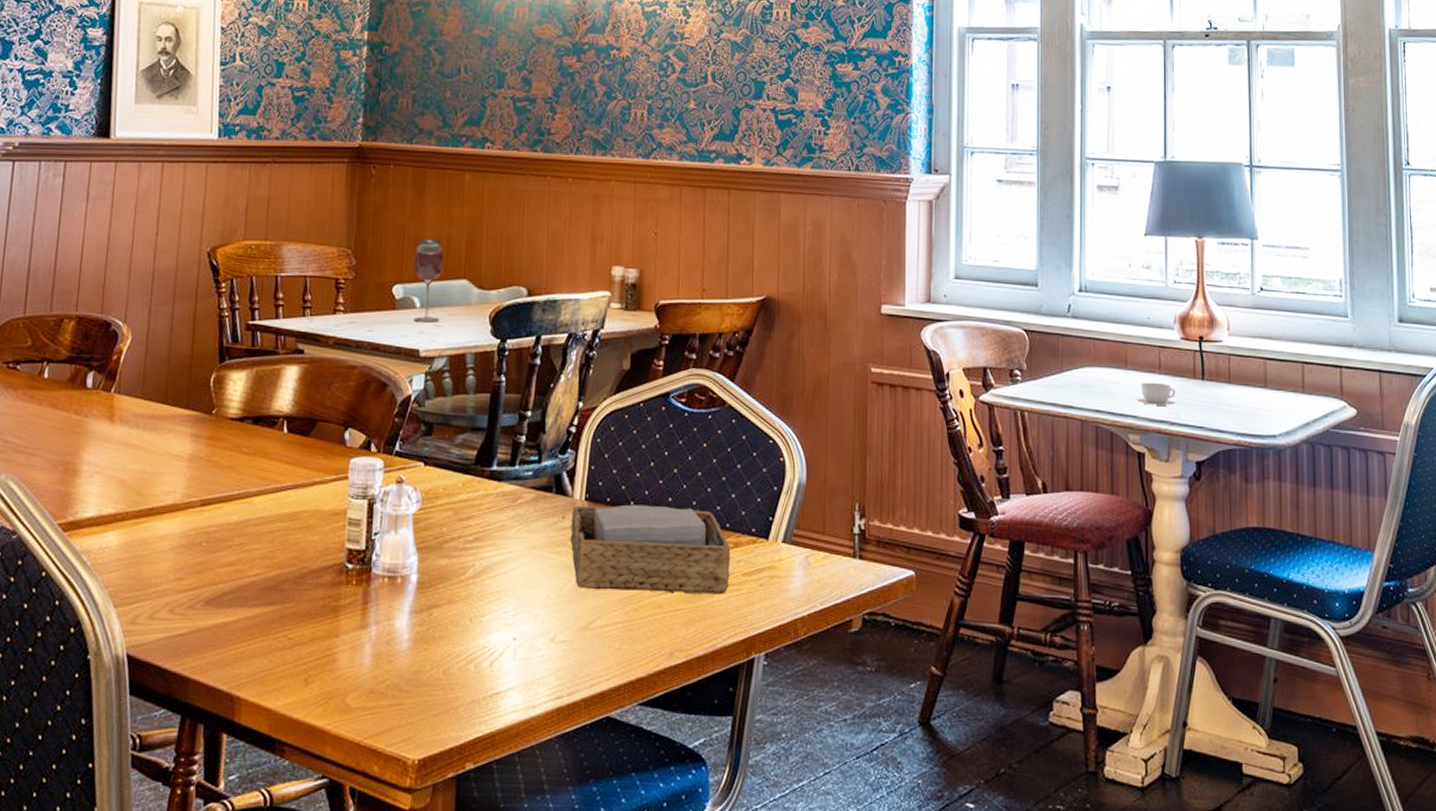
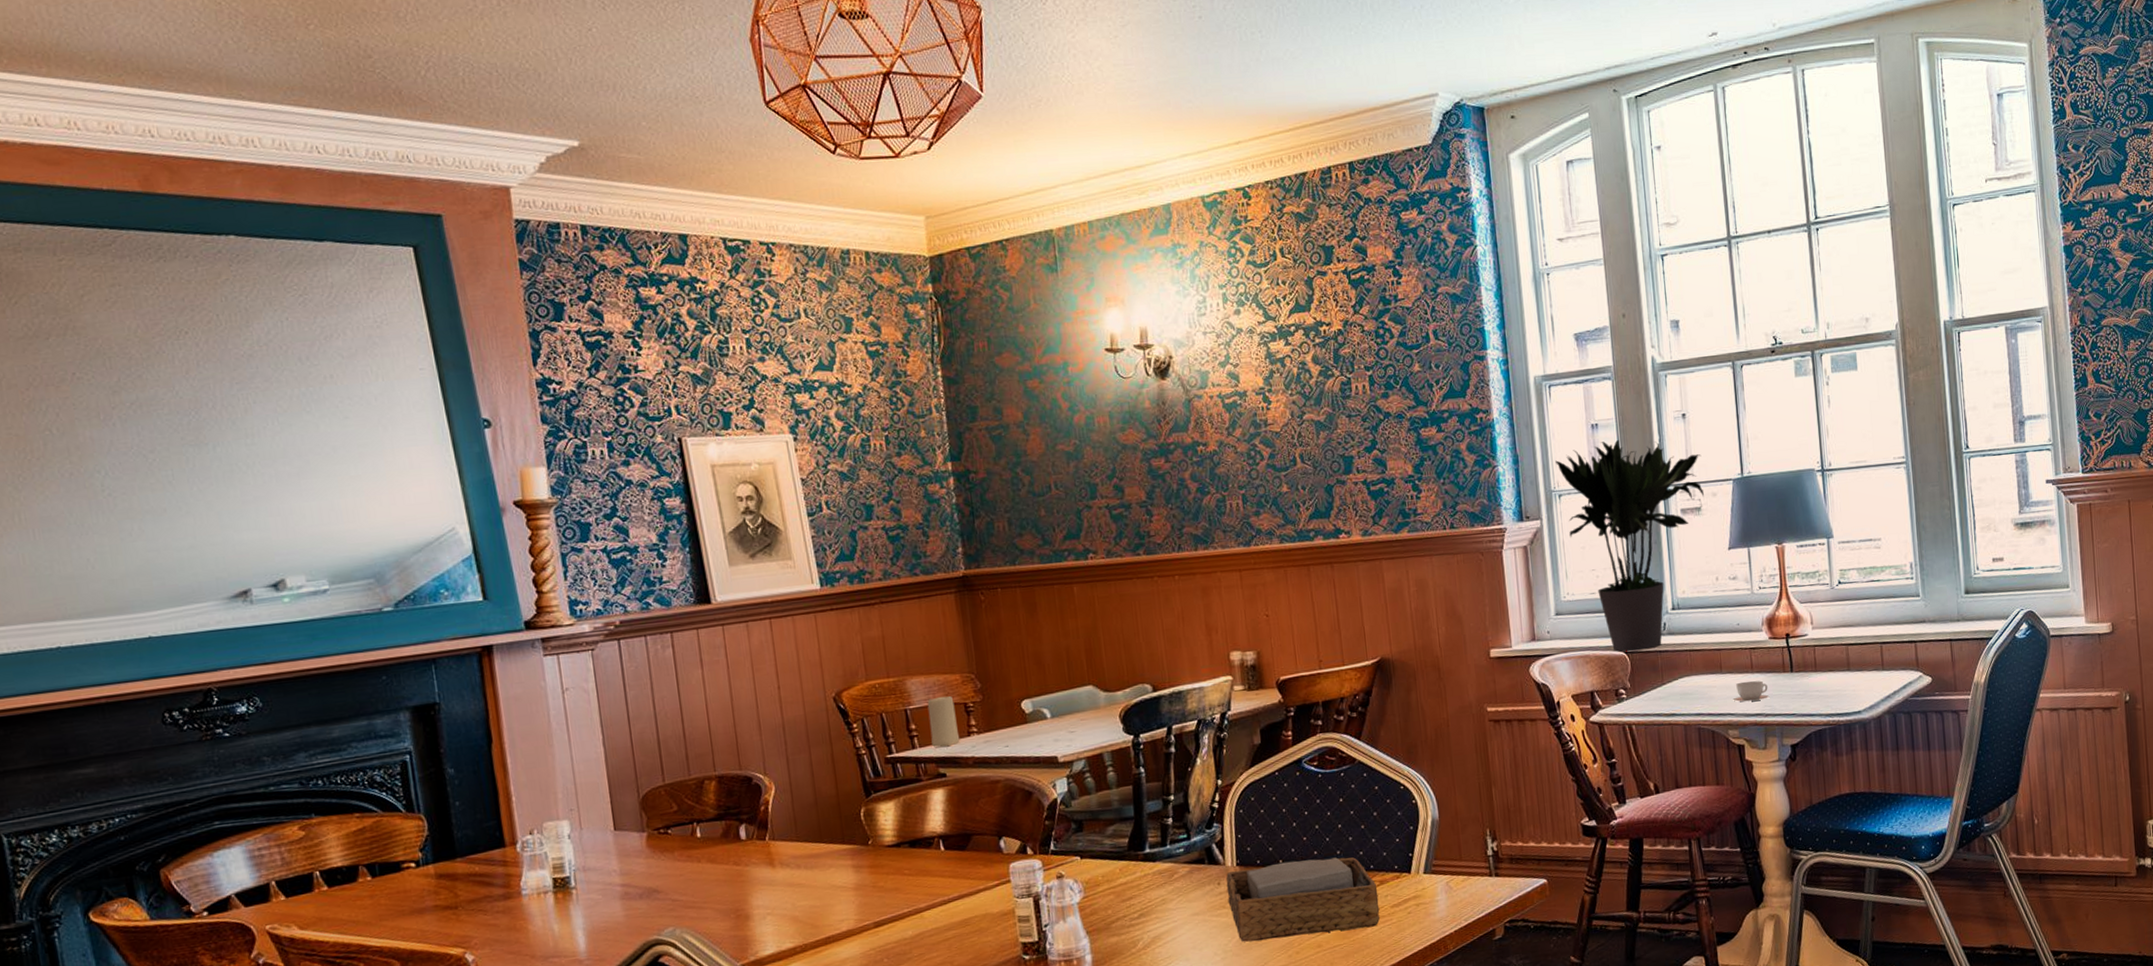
candle: none [296,267,326,322] -> present [927,696,960,747]
wineglass: present [413,239,445,323] -> none [1036,652,1072,732]
potted plant: none [971,103,1124,331] -> present [1555,440,1704,652]

